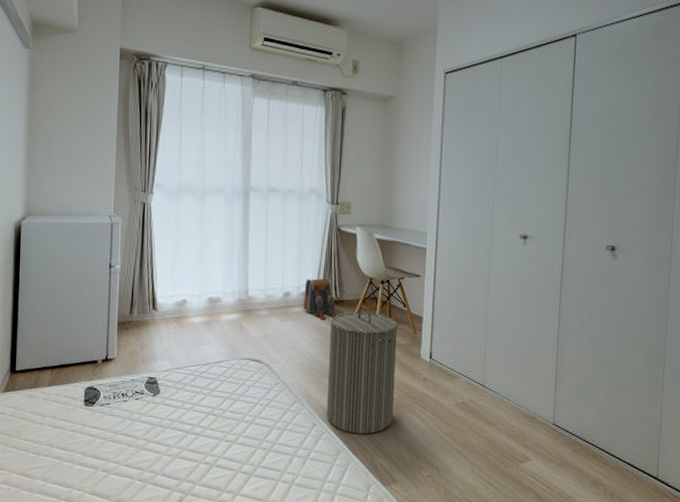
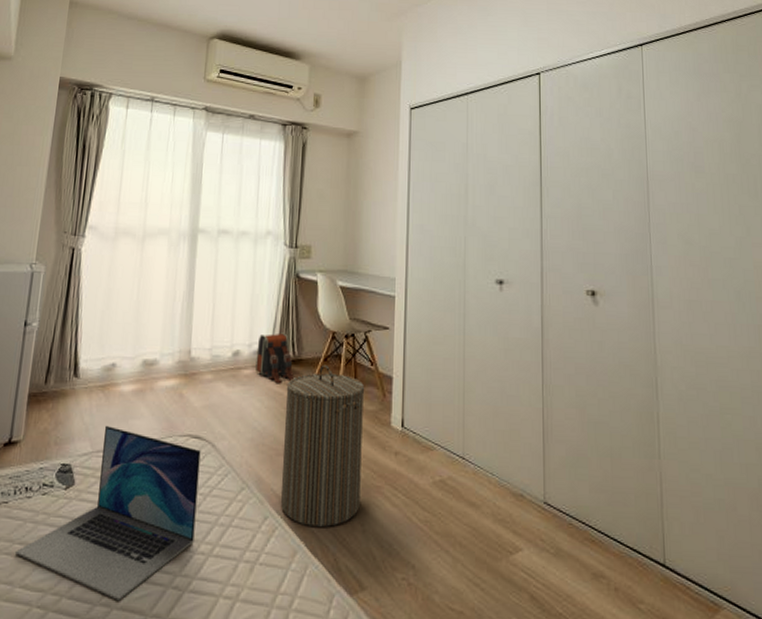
laptop: none [119,348,260,479] -> present [15,425,201,600]

